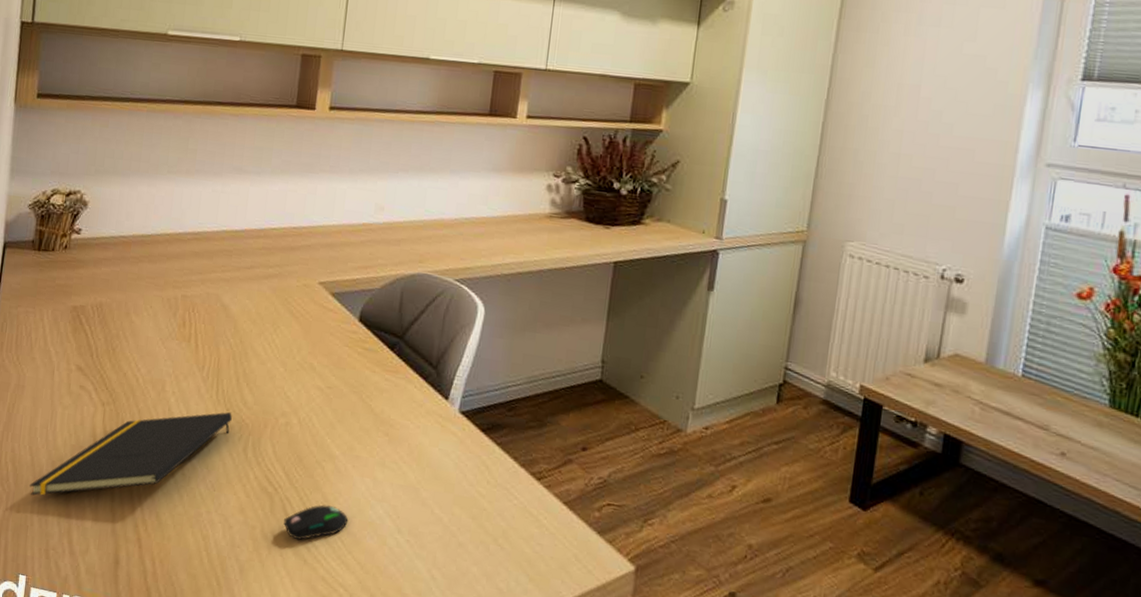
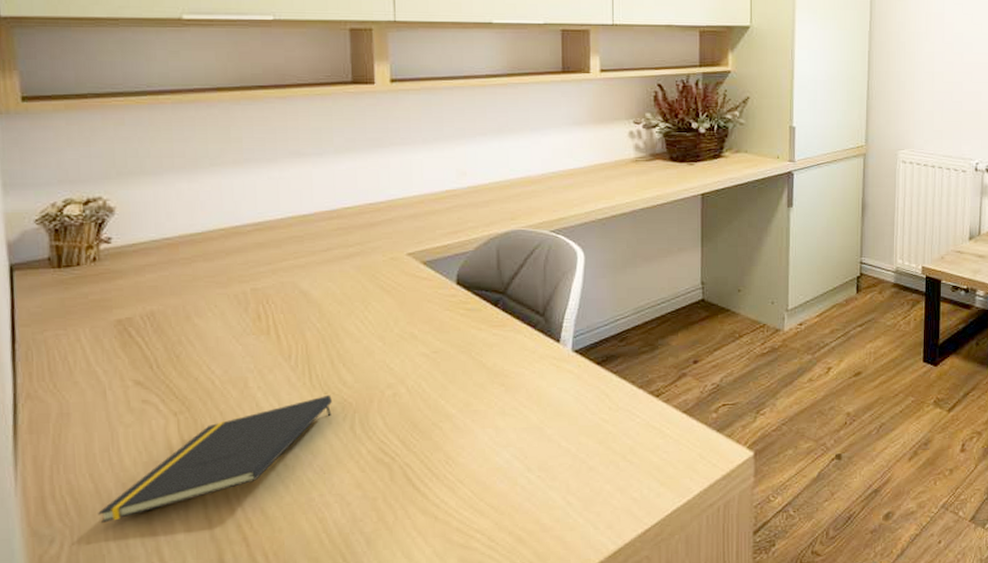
mouse: present [284,504,349,541] -> none [407,461,475,501]

